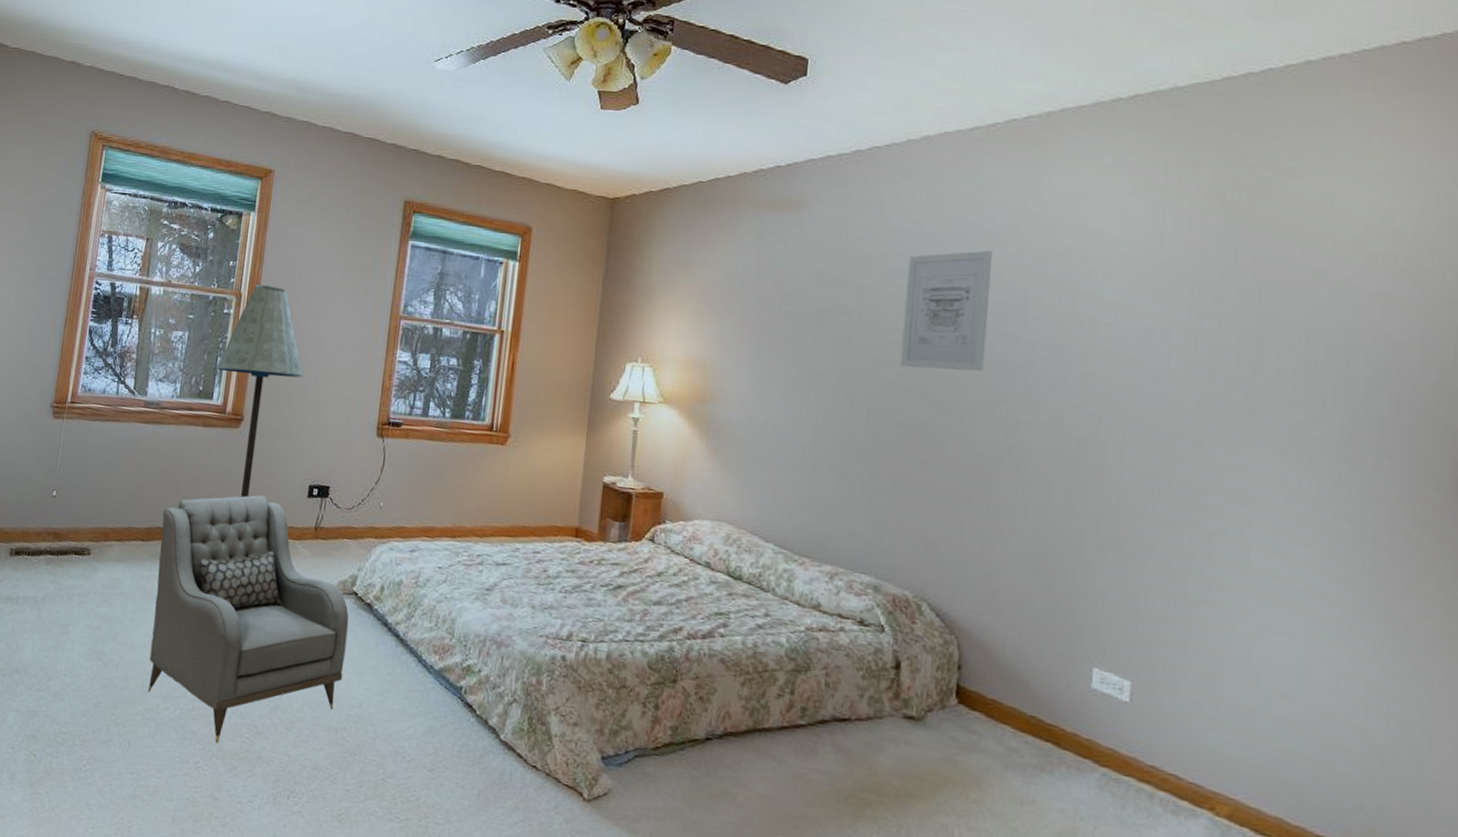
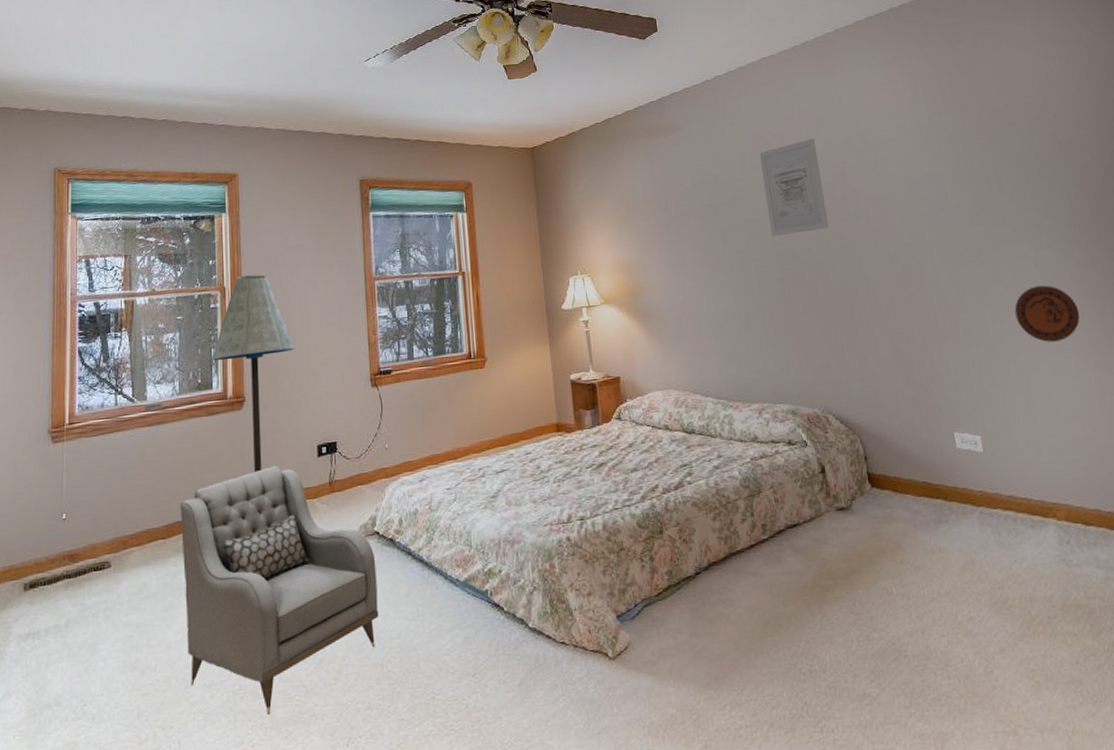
decorative plate: none [1229,510,1334,592] -> present [1014,285,1080,343]

